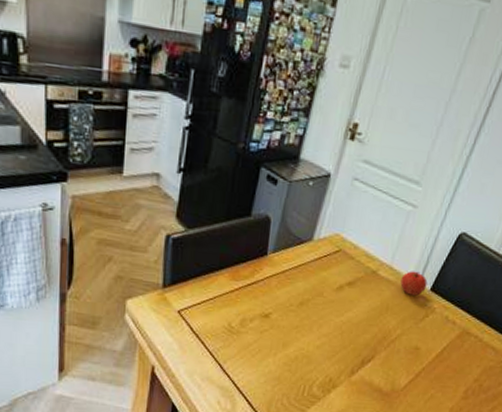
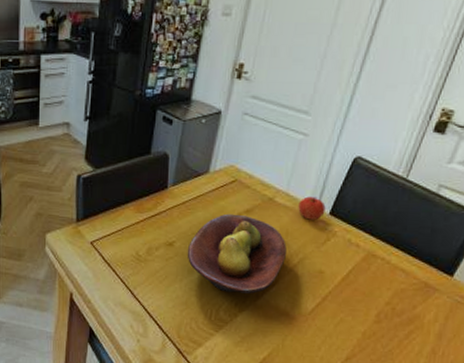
fruit bowl: none [283,285,386,369] -> present [187,213,287,294]

